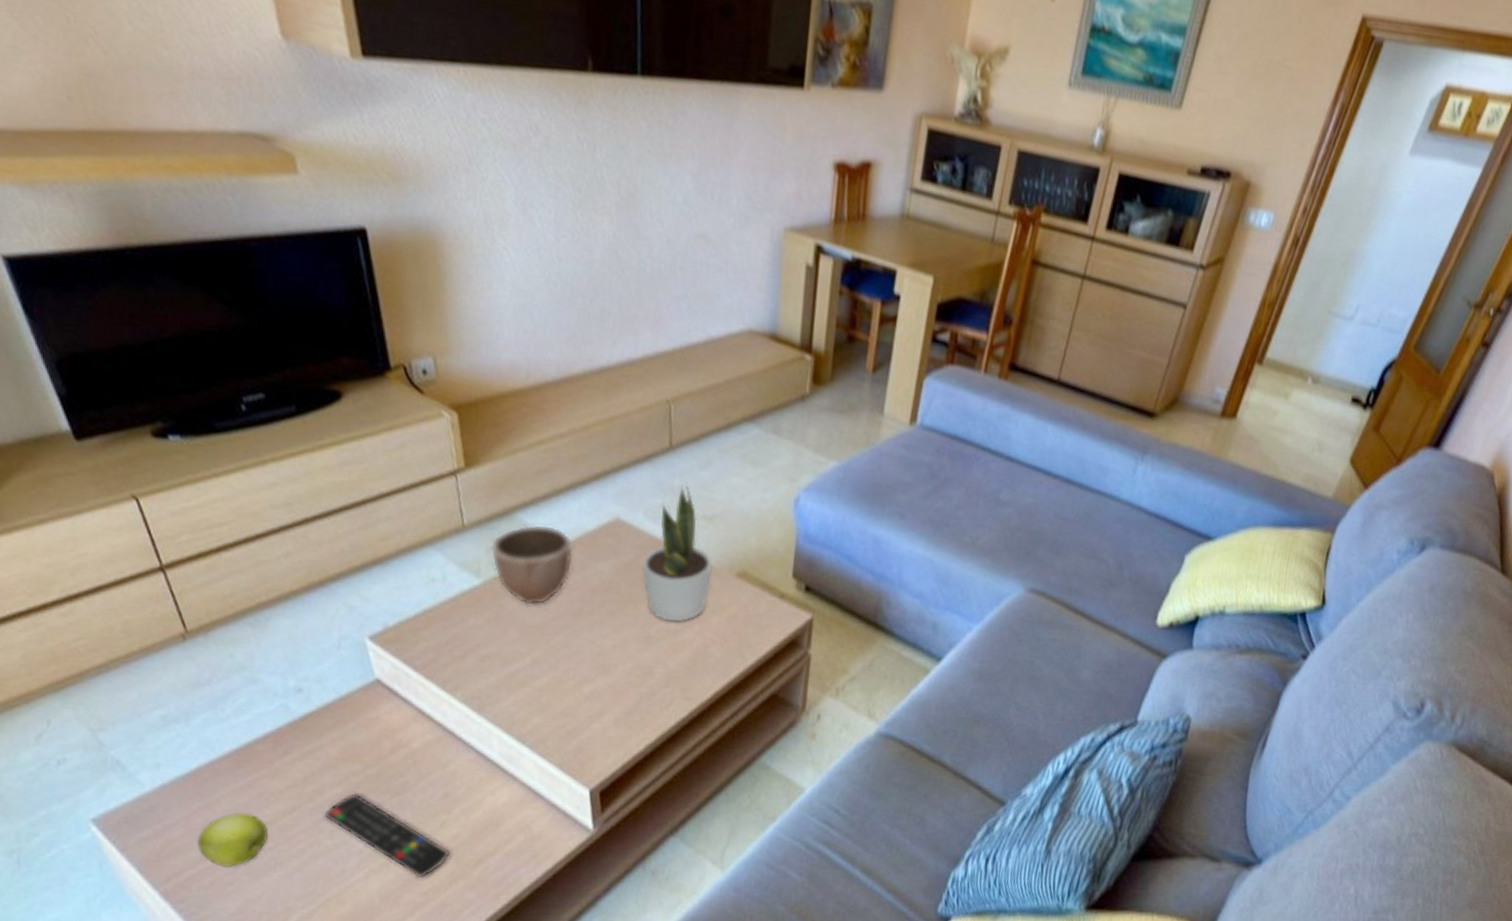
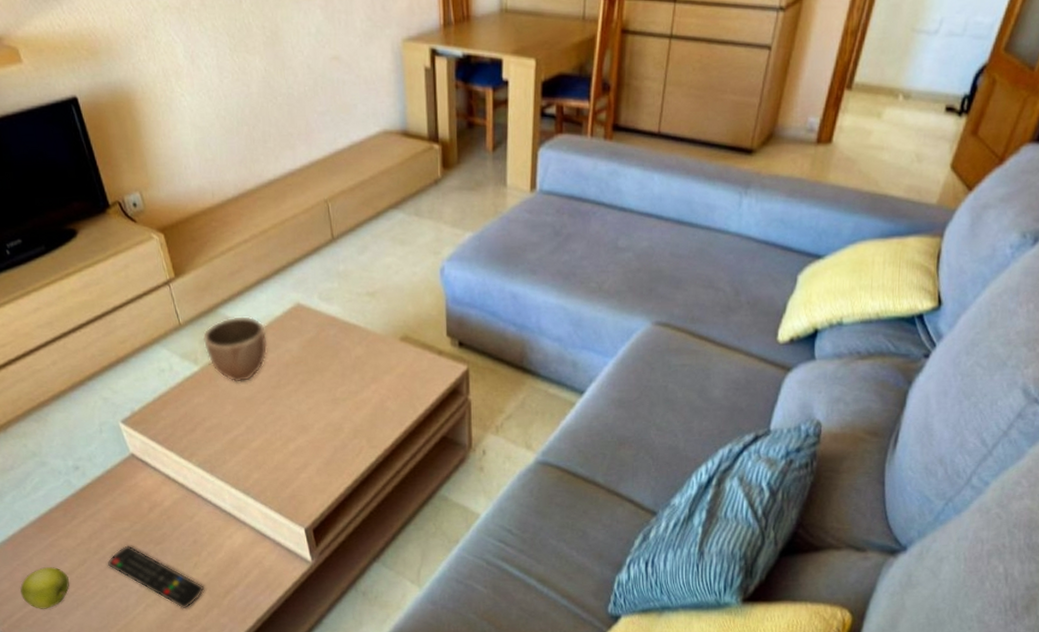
potted plant: present [641,483,713,622] -> none [322,267,380,384]

